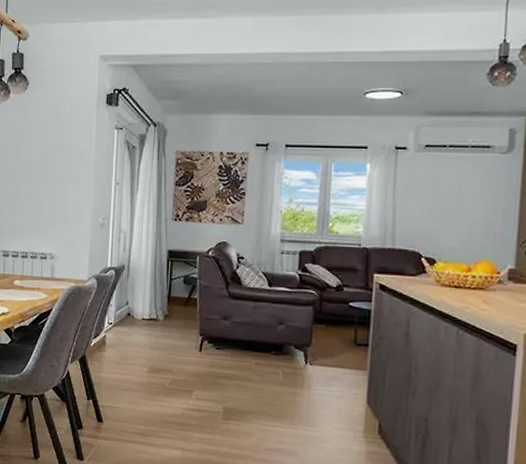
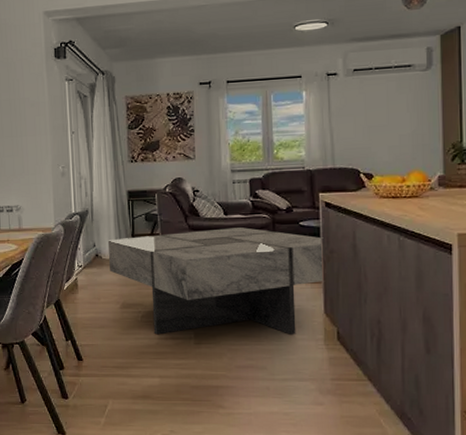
coffee table: none [141,299,374,422] -> present [108,227,325,335]

